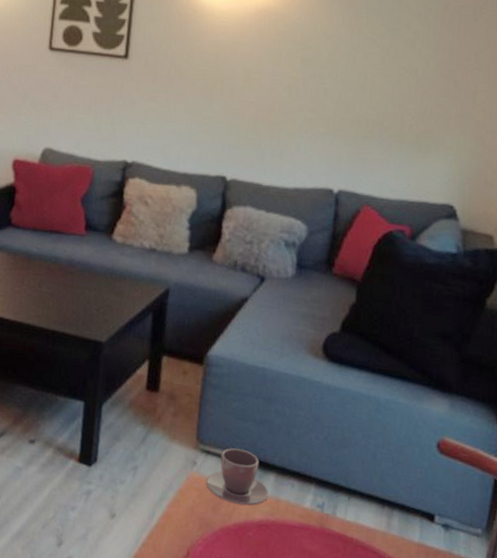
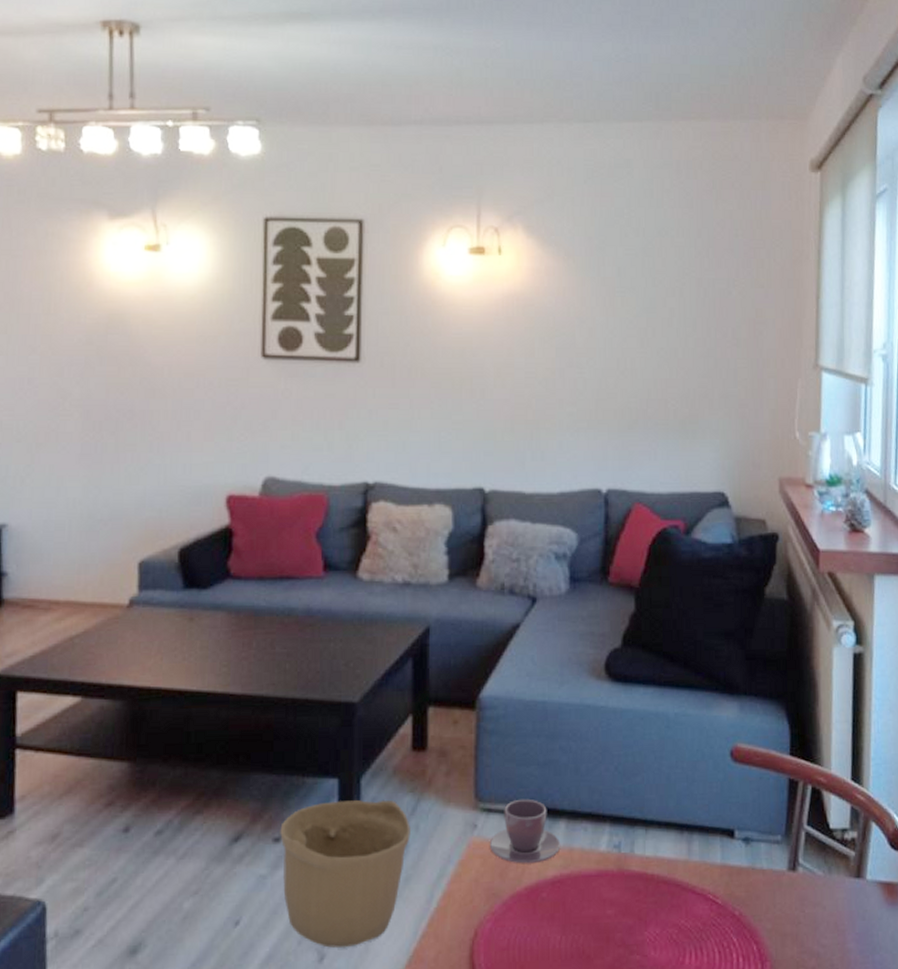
basket: none [34,419,140,540] -> present [280,799,410,948]

